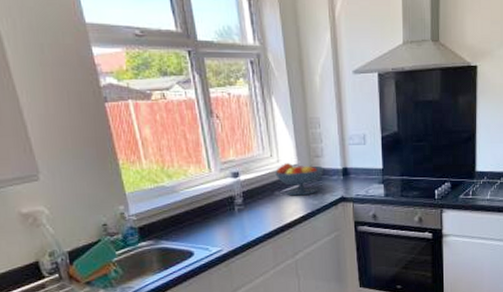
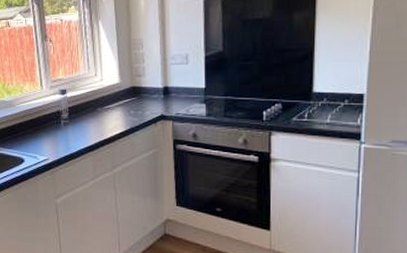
fruit bowl: present [275,163,324,196] -> none [99,82,145,113]

